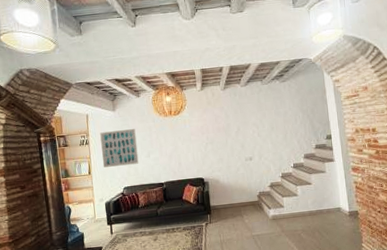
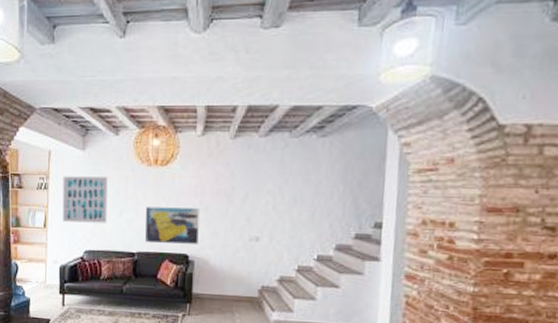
wall art: none [167,143,209,174] -> present [146,207,199,244]

